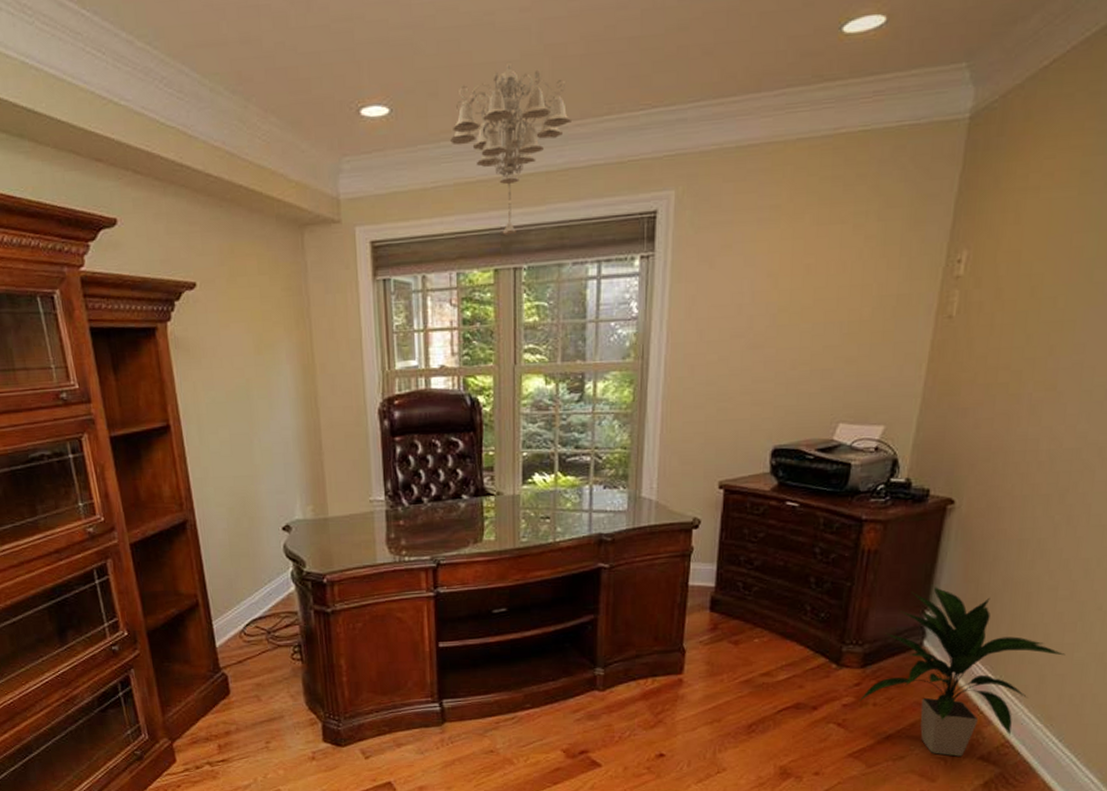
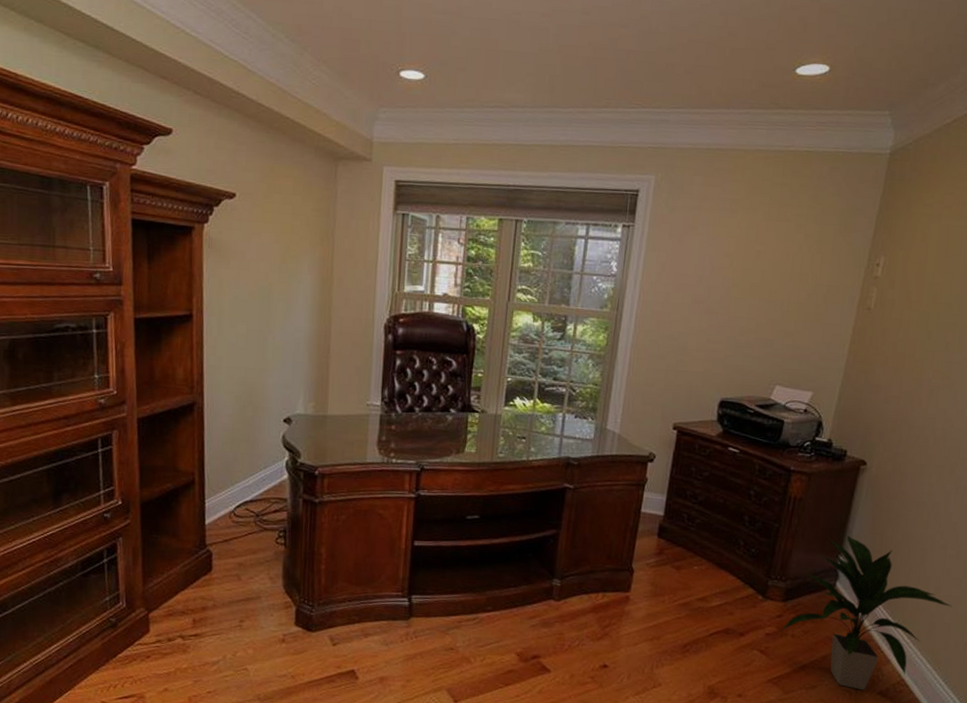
chandelier: present [450,62,573,235] -> none [473,53,577,192]

